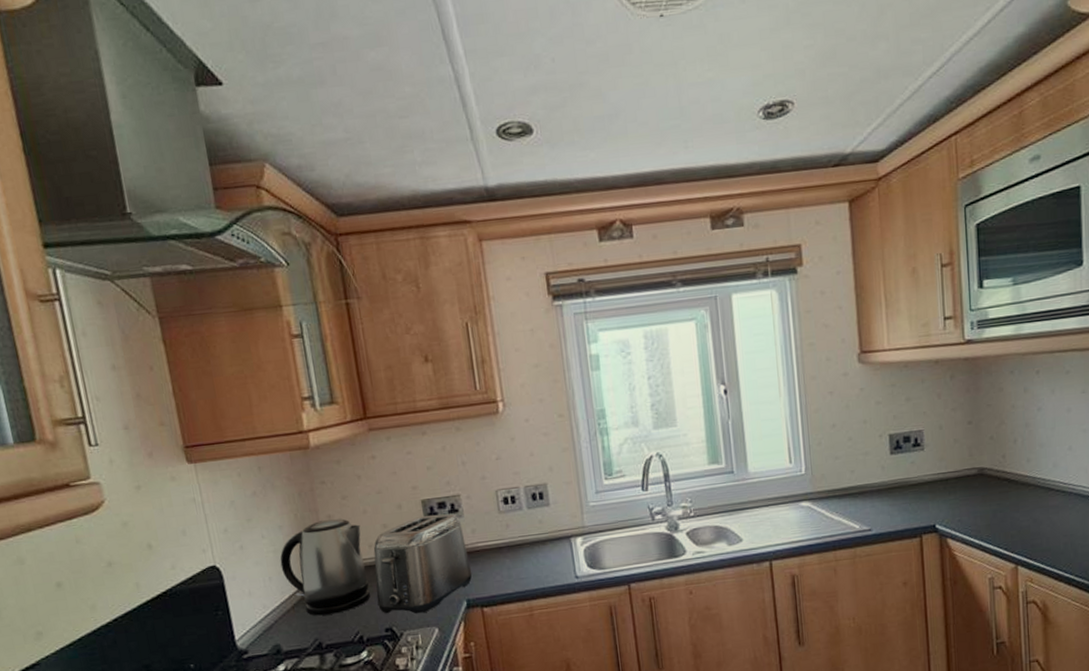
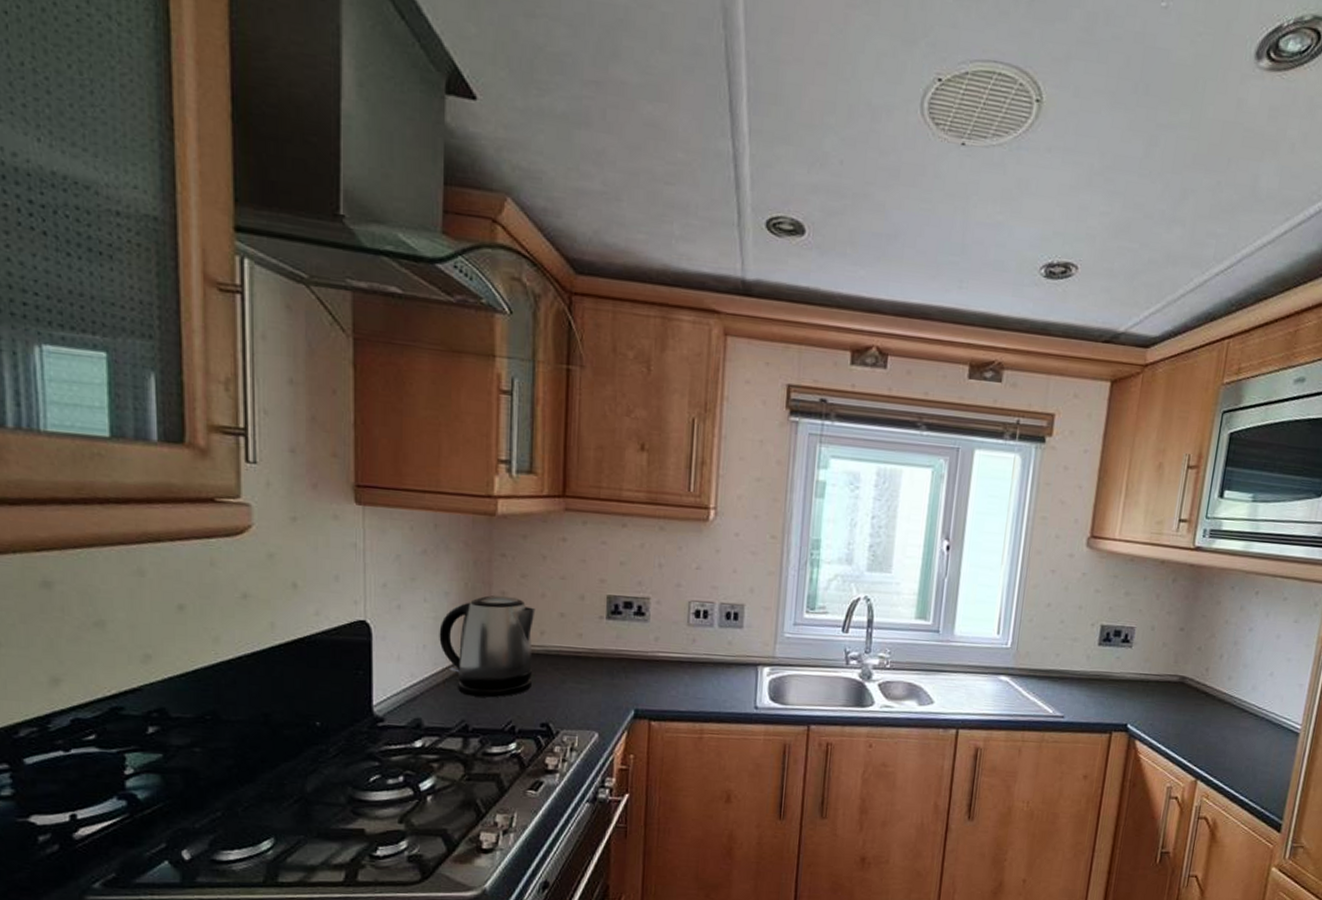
toaster: present [373,513,472,614] -> none [538,612,647,715]

